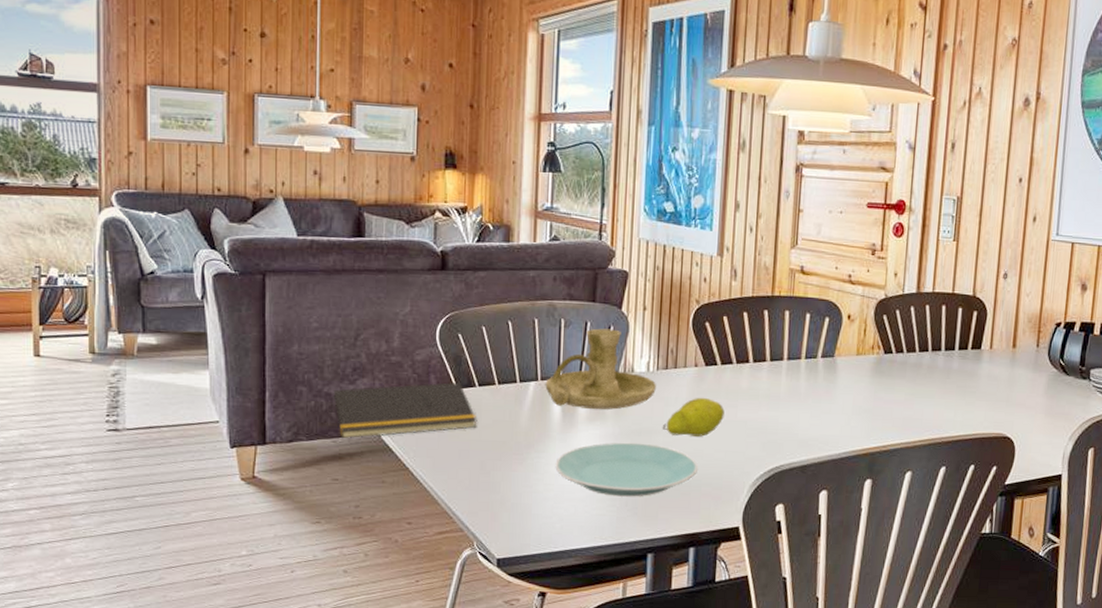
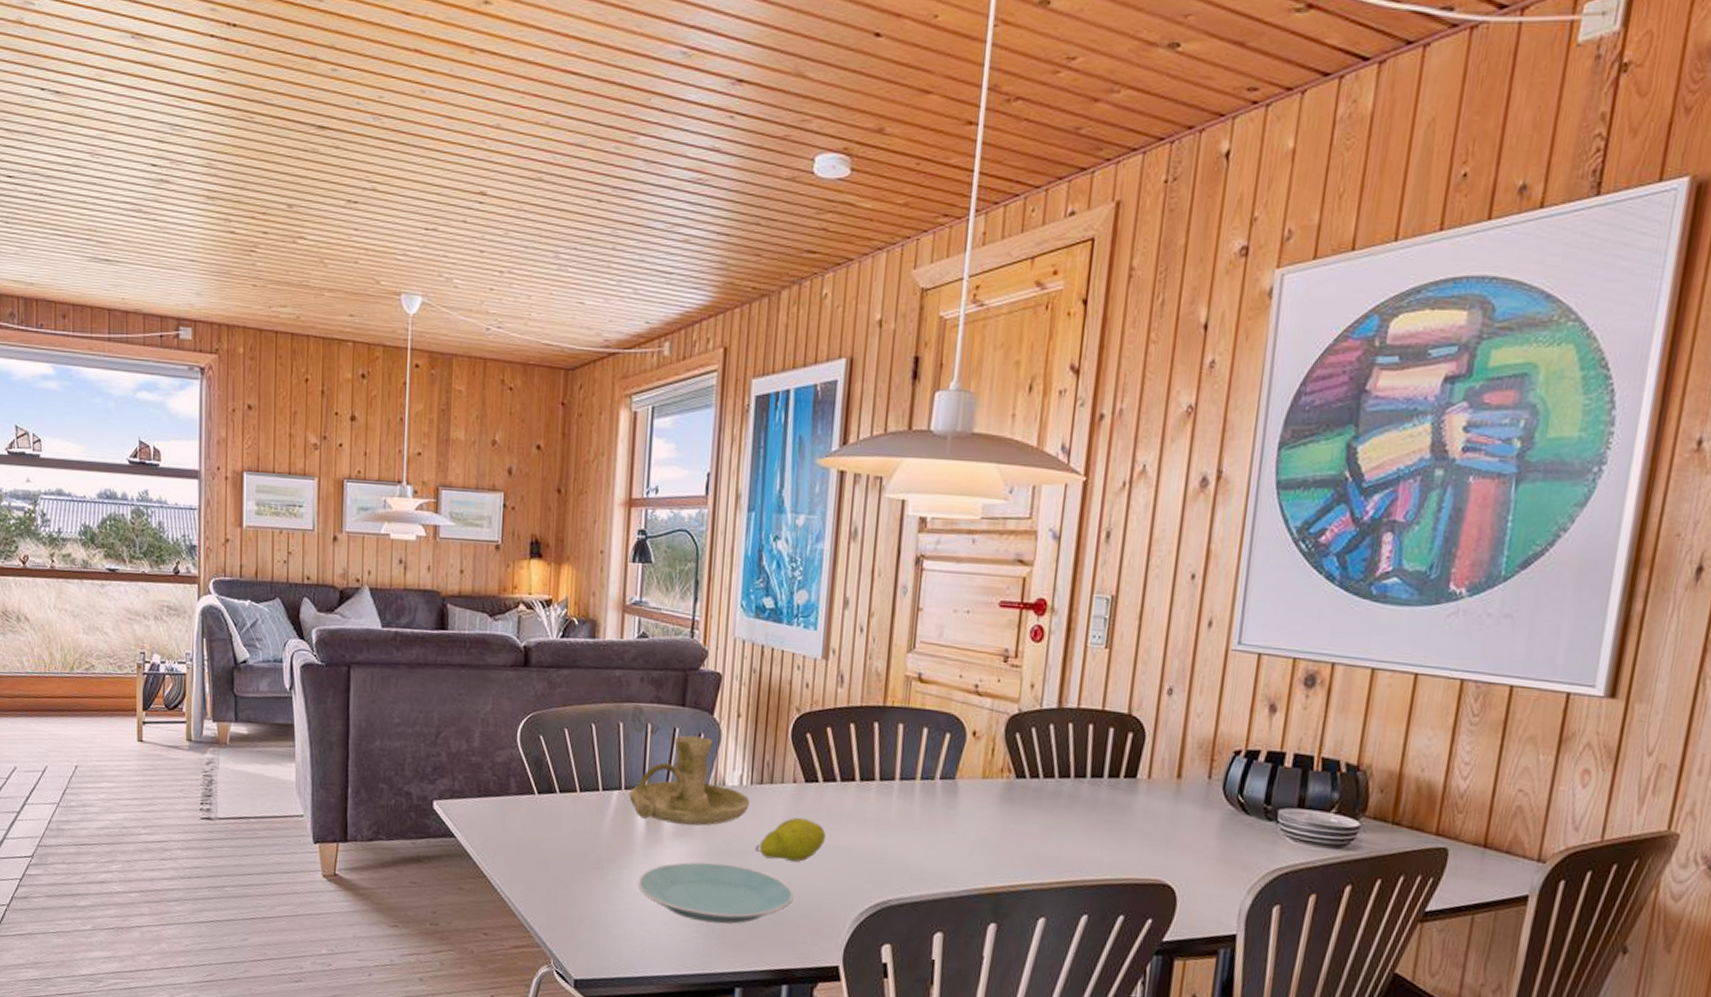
notepad: present [330,382,478,439] -> none [409,787,557,841]

